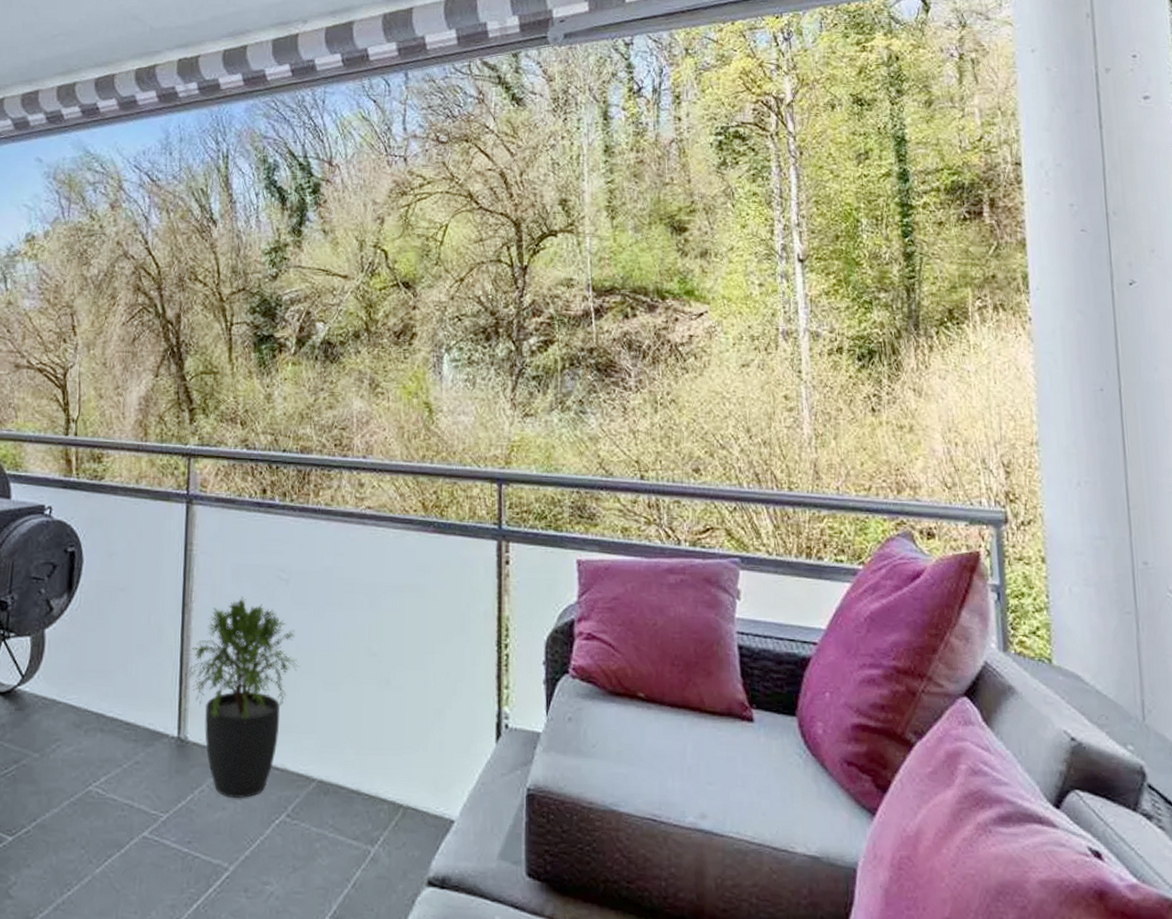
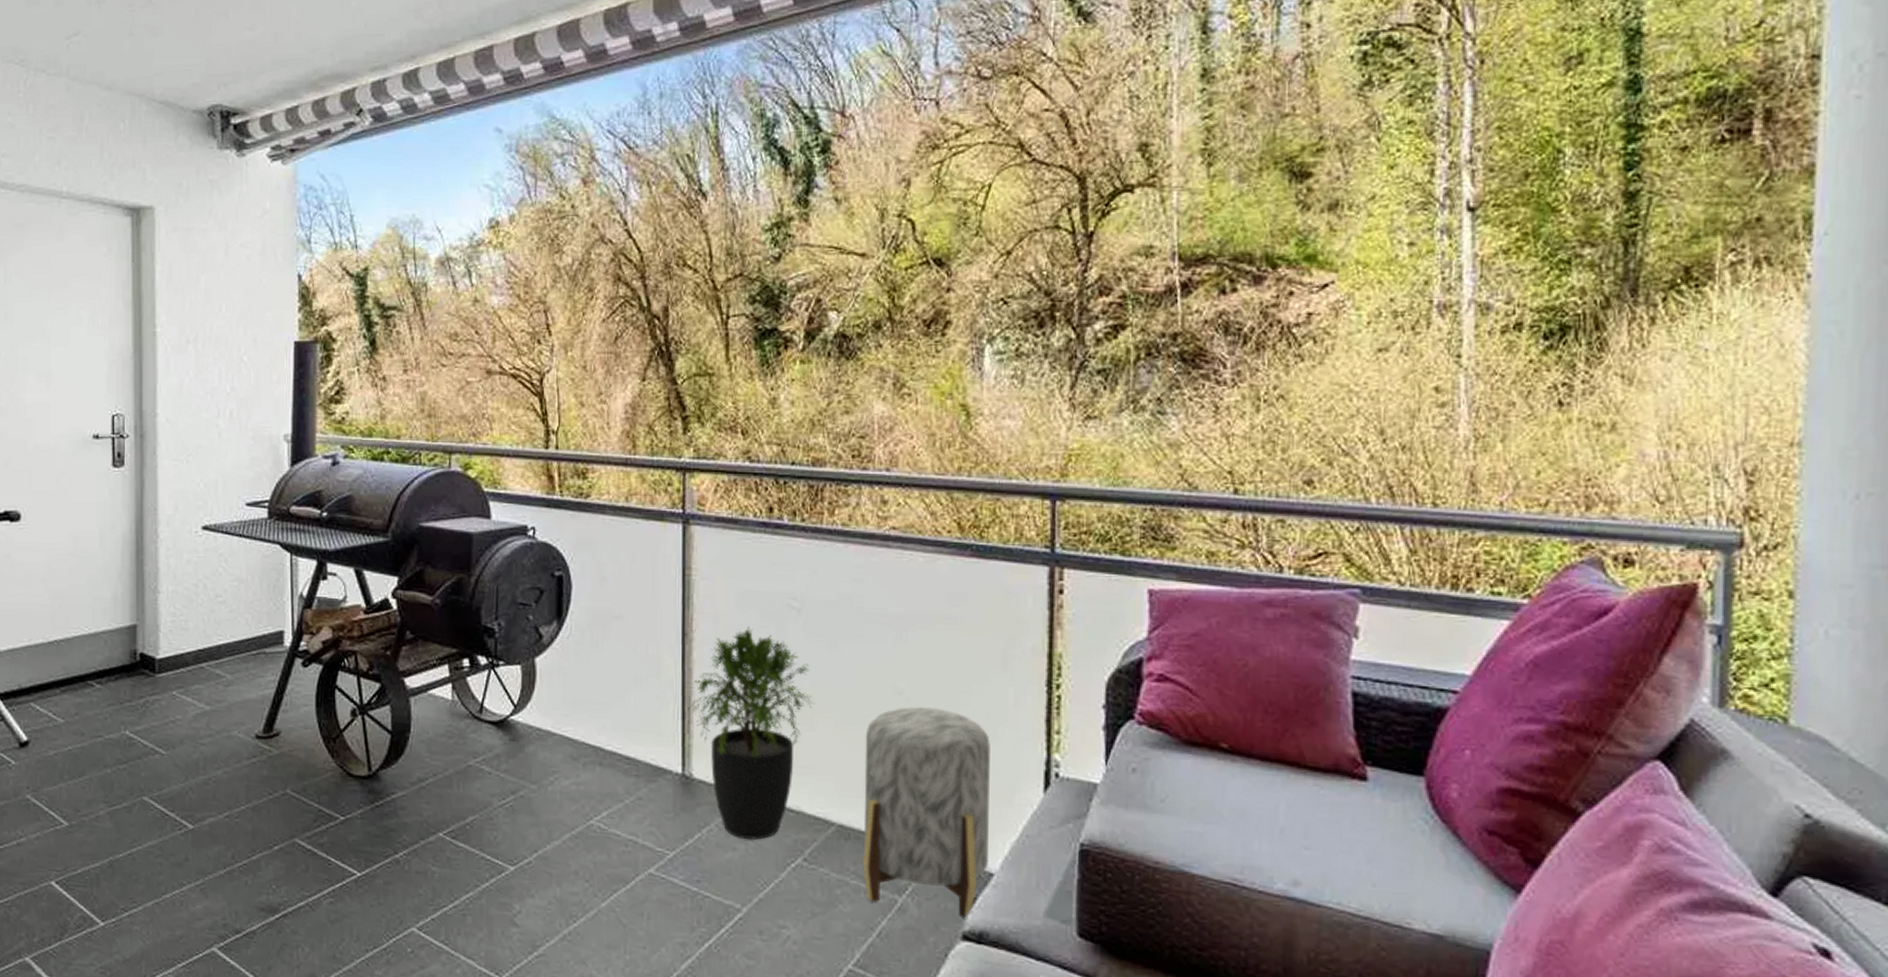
stool: none [340,667,451,866] -> present [863,707,990,920]

